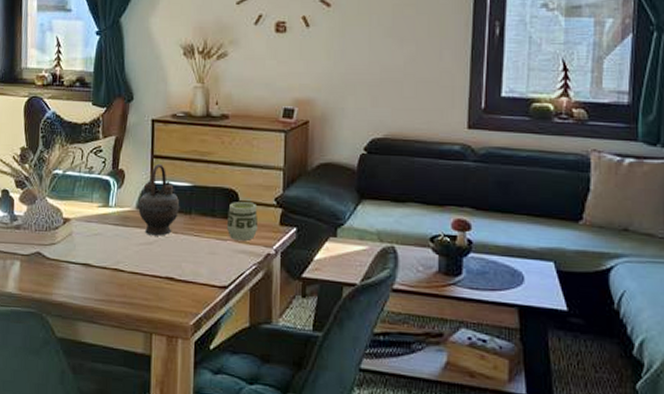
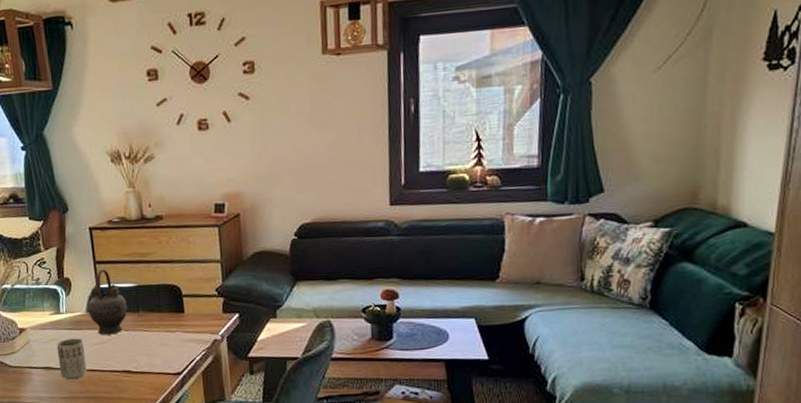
cup: none [99,235,129,281] -> present [56,338,87,380]
cup: present [226,202,259,241] -> none [173,295,203,331]

